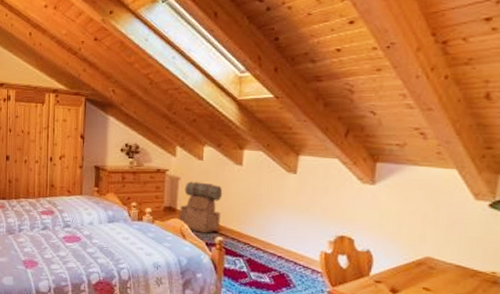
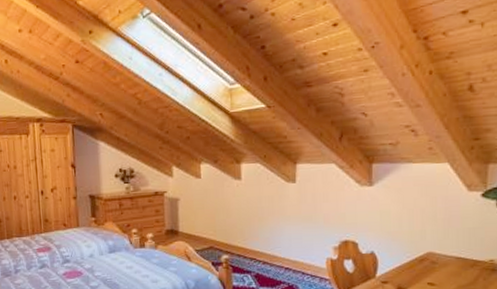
backpack: present [177,181,223,233] -> none [180,201,225,253]

